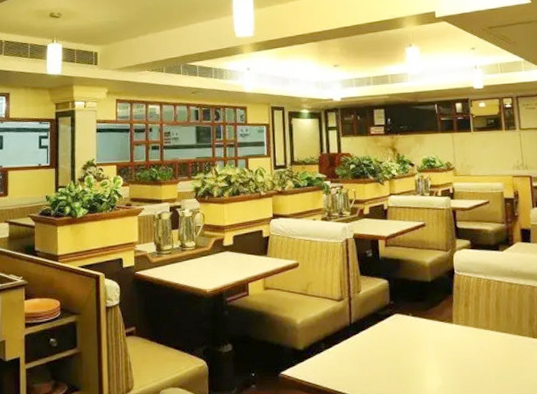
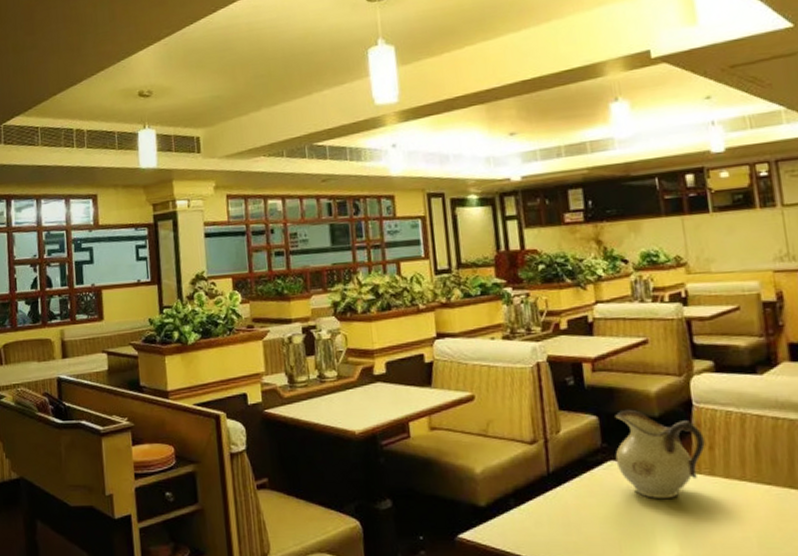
pitcher: none [399,275,462,344] -> present [615,409,705,500]

